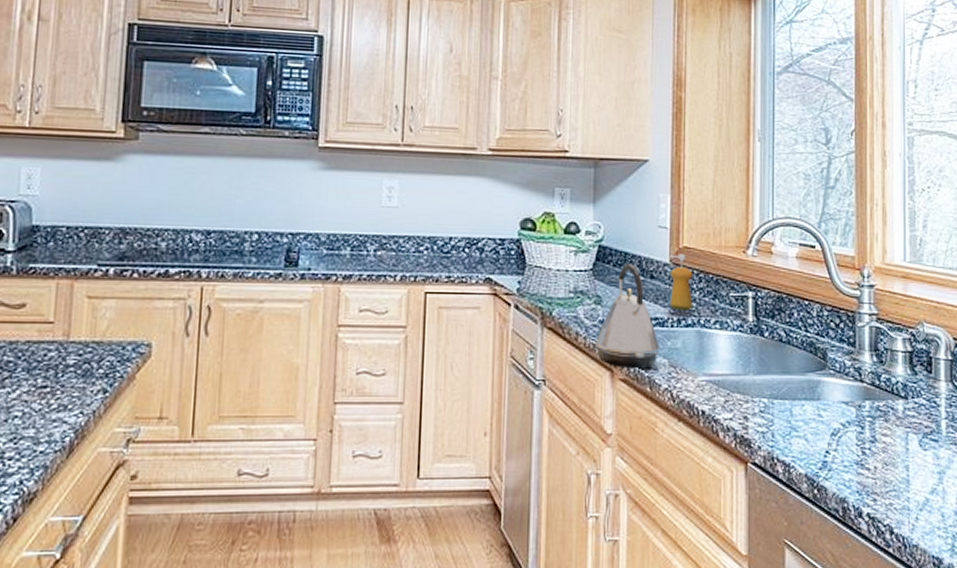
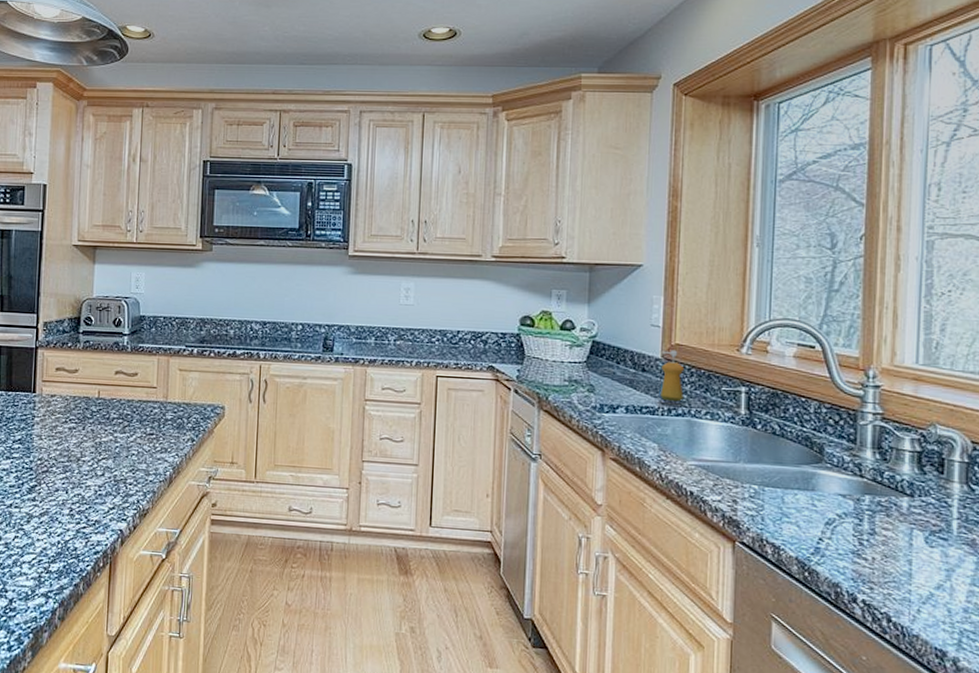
kettle: present [595,264,660,369] -> none [587,358,650,451]

